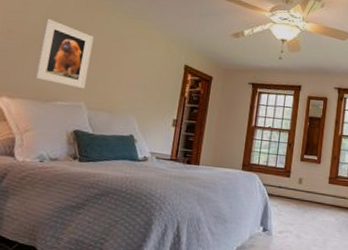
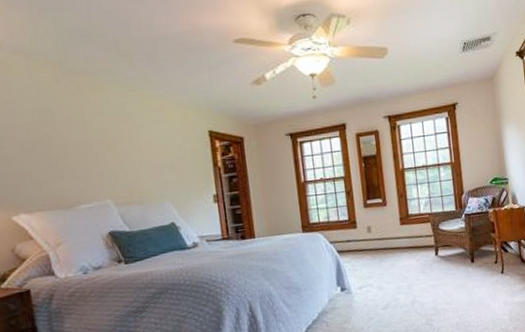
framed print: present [34,18,94,89] -> none [36,113,106,186]

